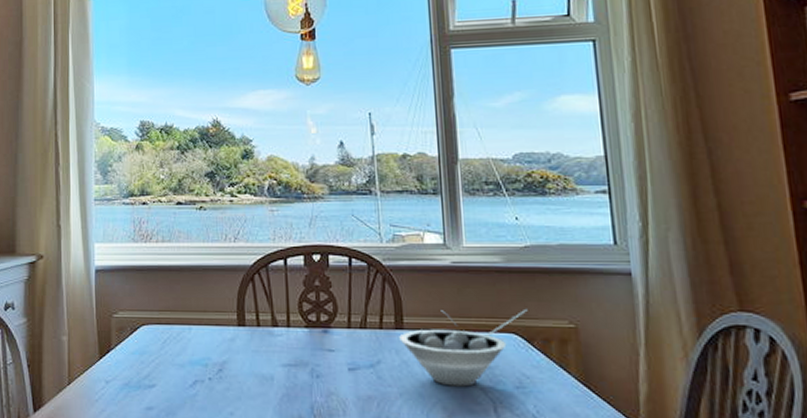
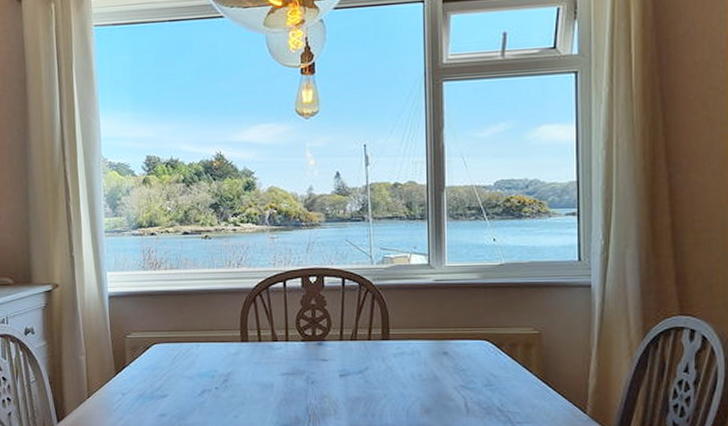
bowl: present [399,308,528,387] -> none [385,318,499,387]

